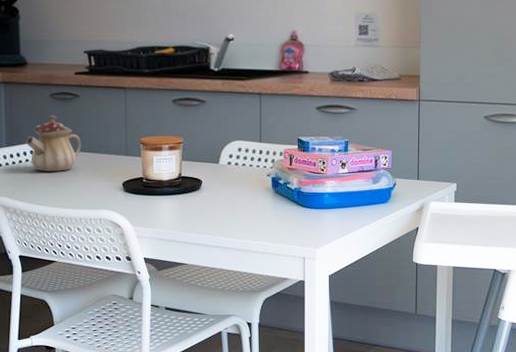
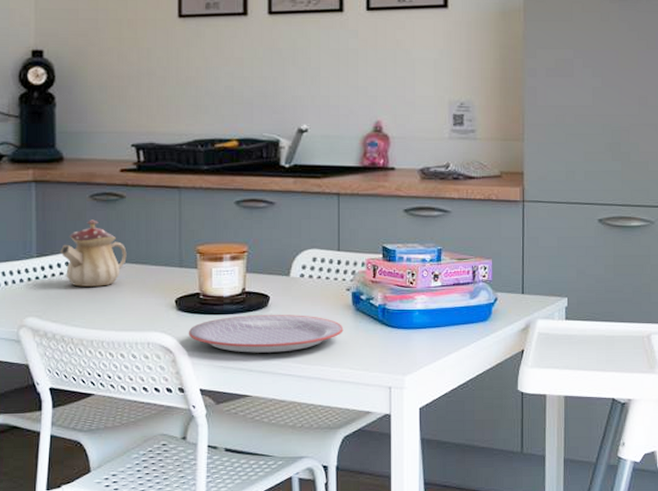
plate: none [133,195,265,228] -> present [188,314,344,353]

